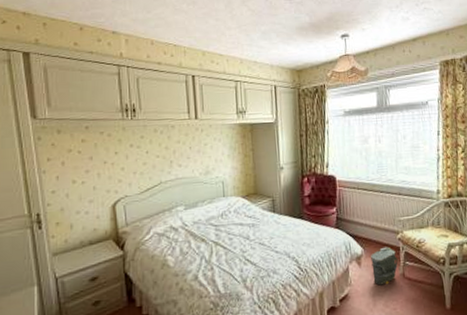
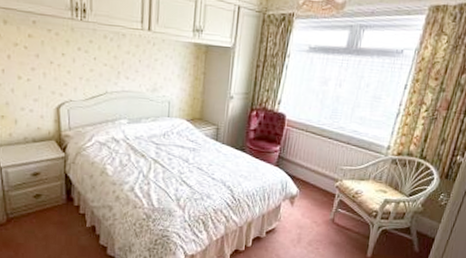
bag: present [371,246,398,286] -> none [302,191,331,226]

